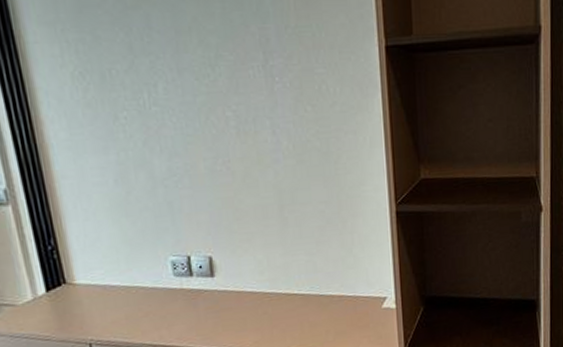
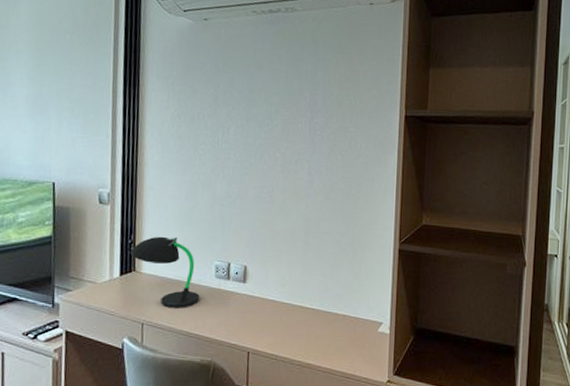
desk lamp: none [53,234,159,321] -> present [129,236,200,308]

